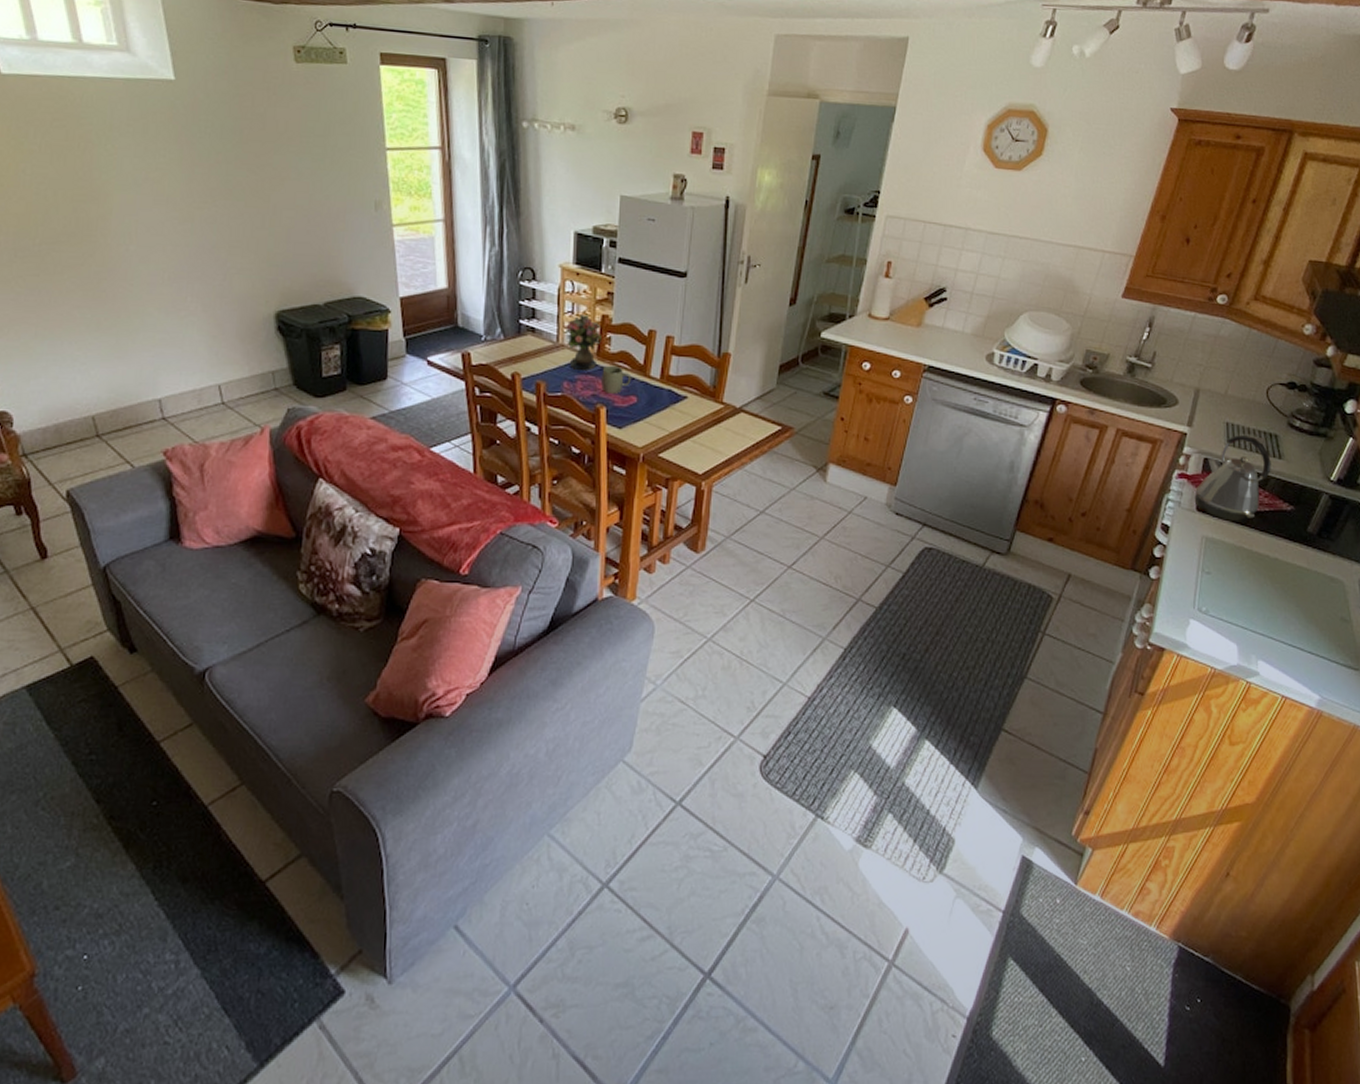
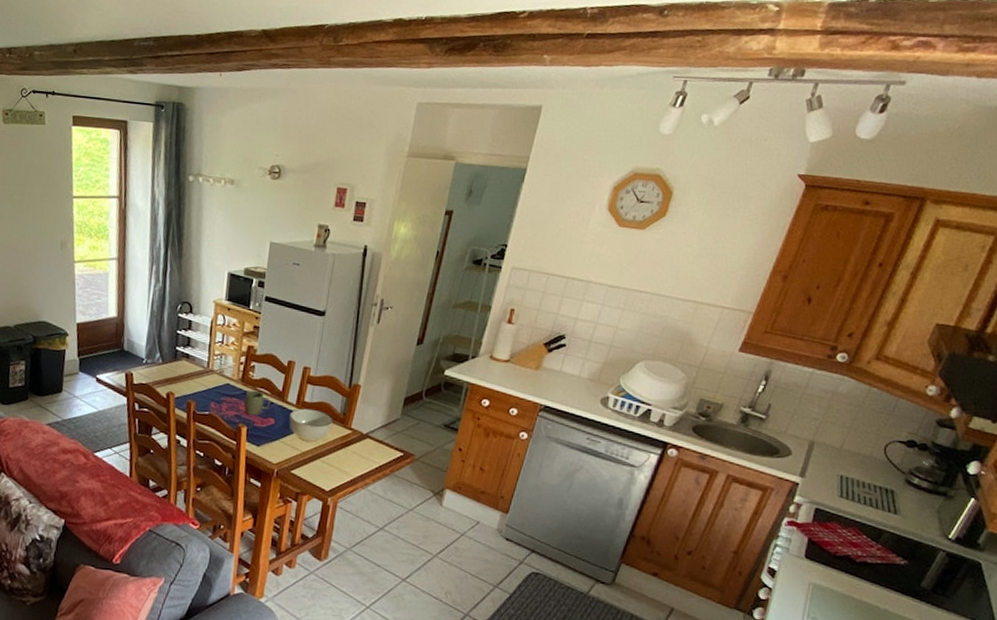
bouquet: present [566,313,602,372] -> none [216,344,247,395]
bowl: none [653,382,702,420] -> present [289,408,333,442]
kettle: present [1194,434,1271,522] -> none [803,488,886,572]

